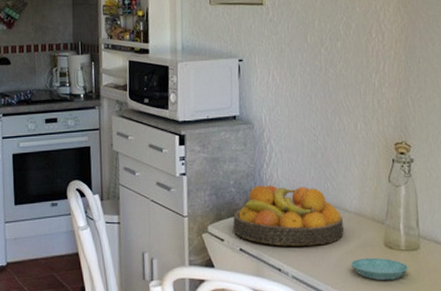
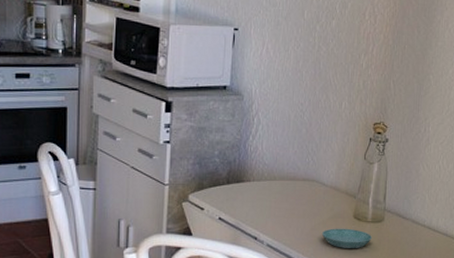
fruit bowl: present [233,185,345,246] -> none [214,157,320,216]

